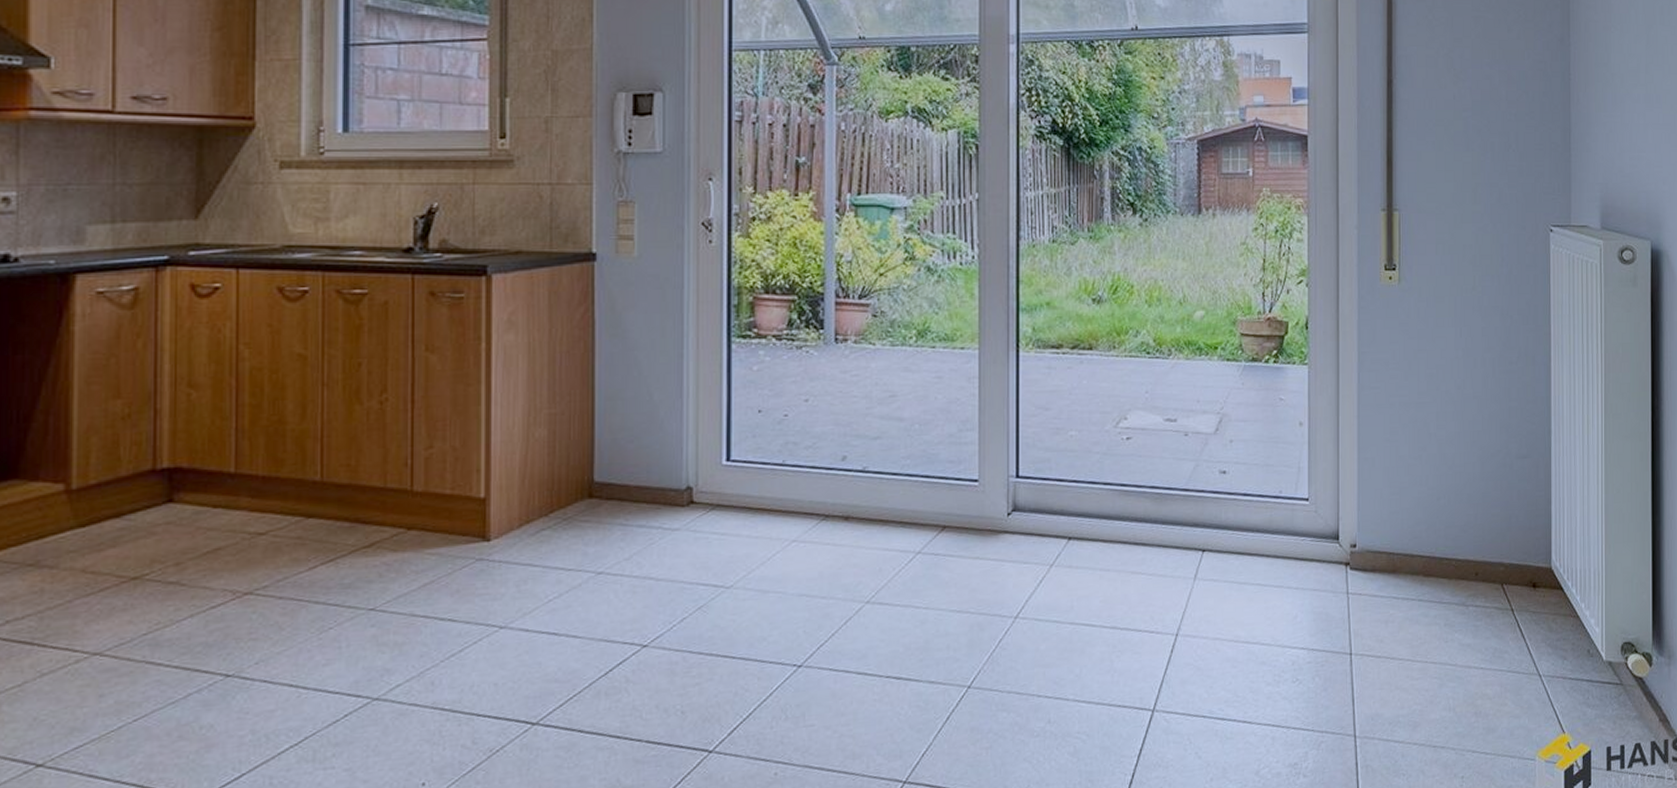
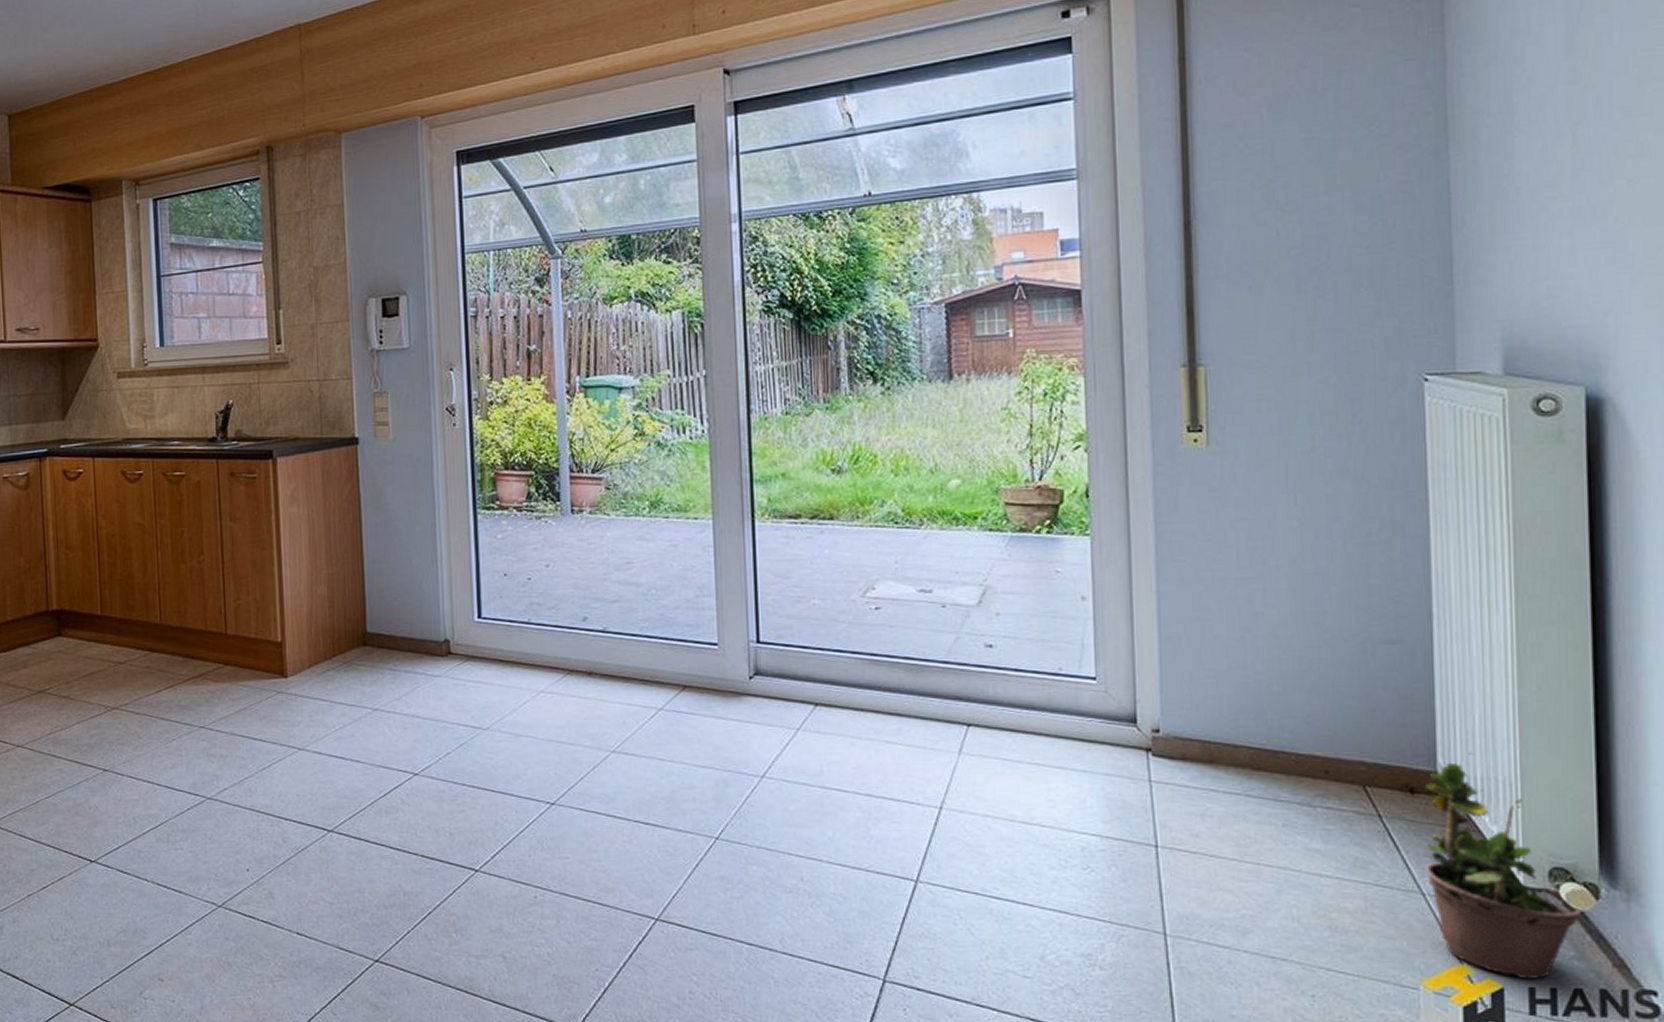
potted plant: none [1542,548,1641,740] -> present [1425,752,1582,979]

